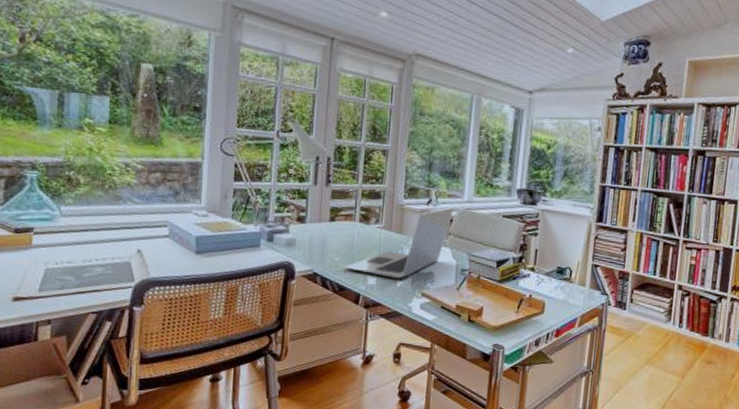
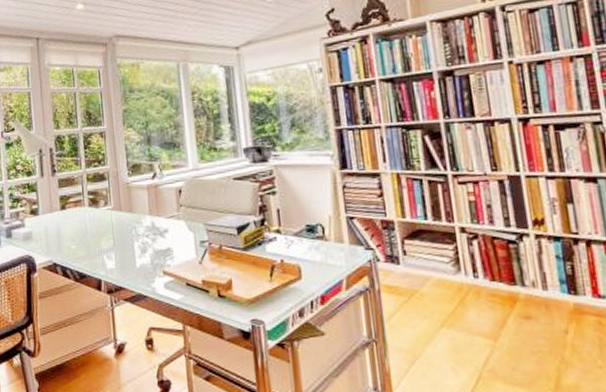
laptop: present [345,207,454,279] -> none [82,178,181,260]

